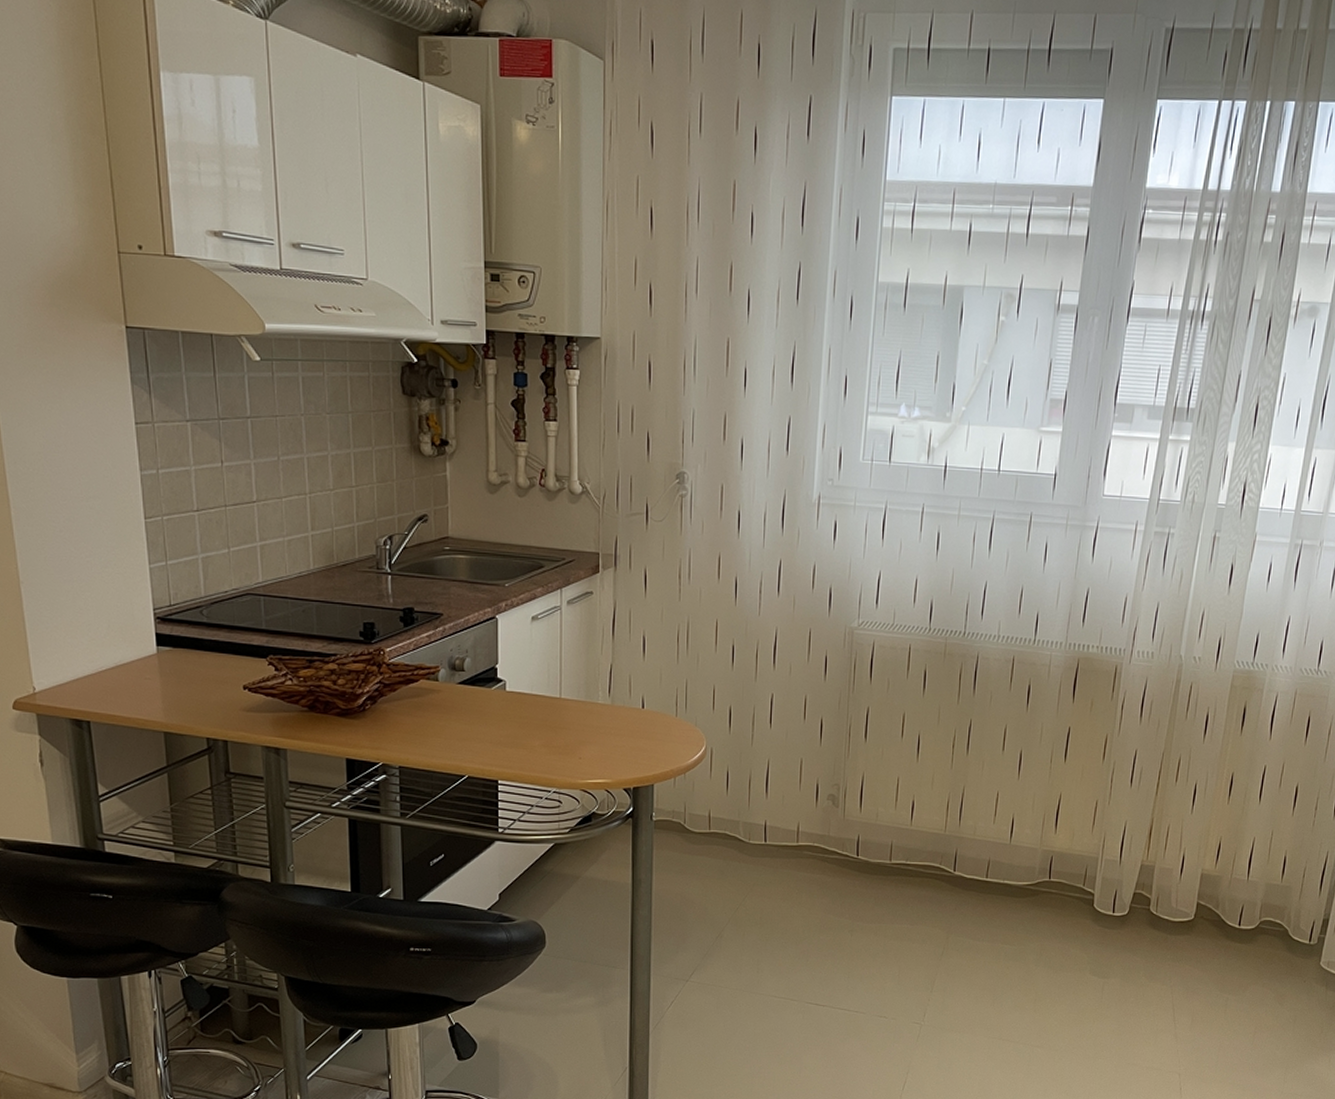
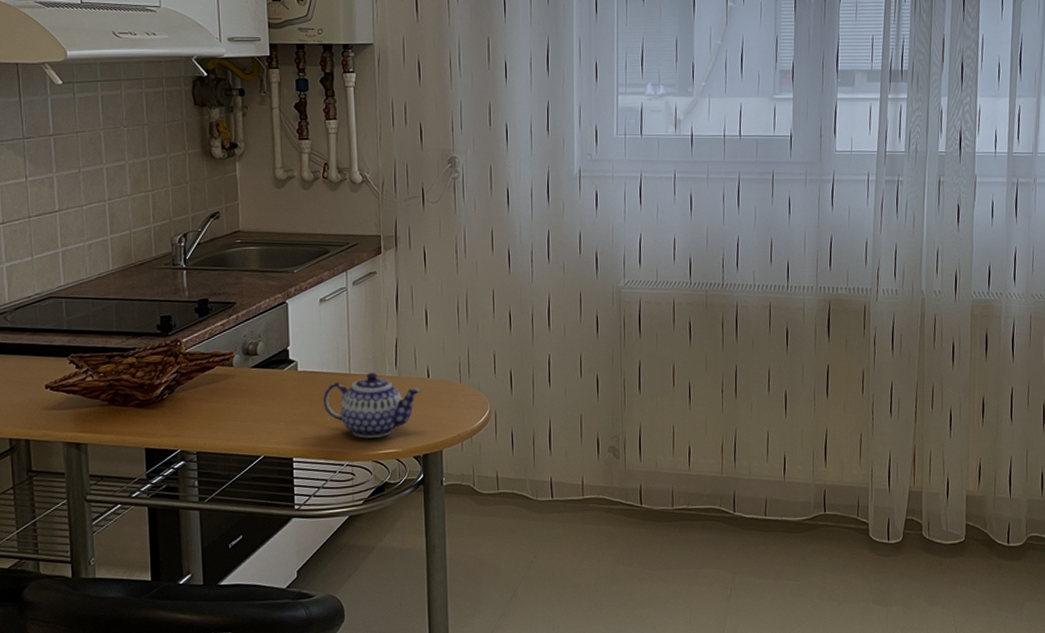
teapot: none [531,698,635,766] -> present [322,372,421,438]

